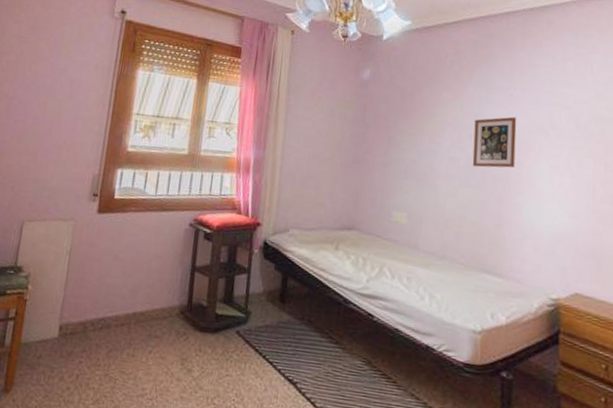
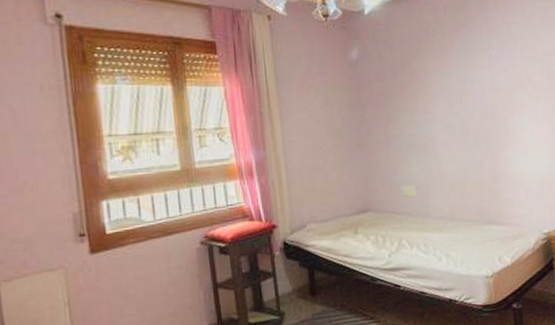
picture frame: present [472,116,517,168] -> none [462,76,502,130]

